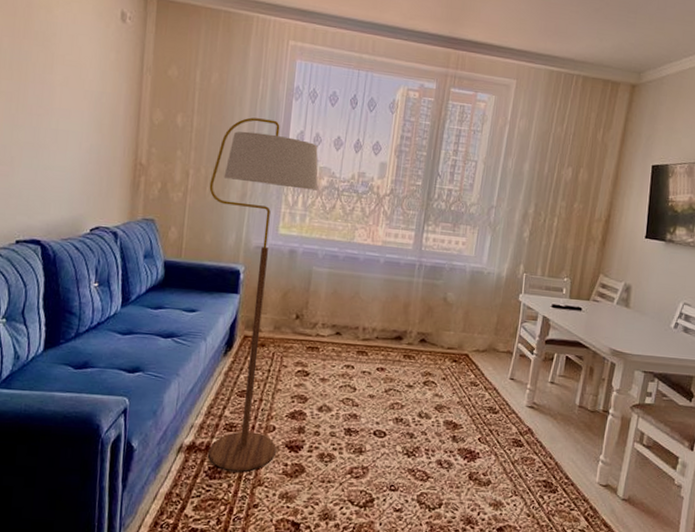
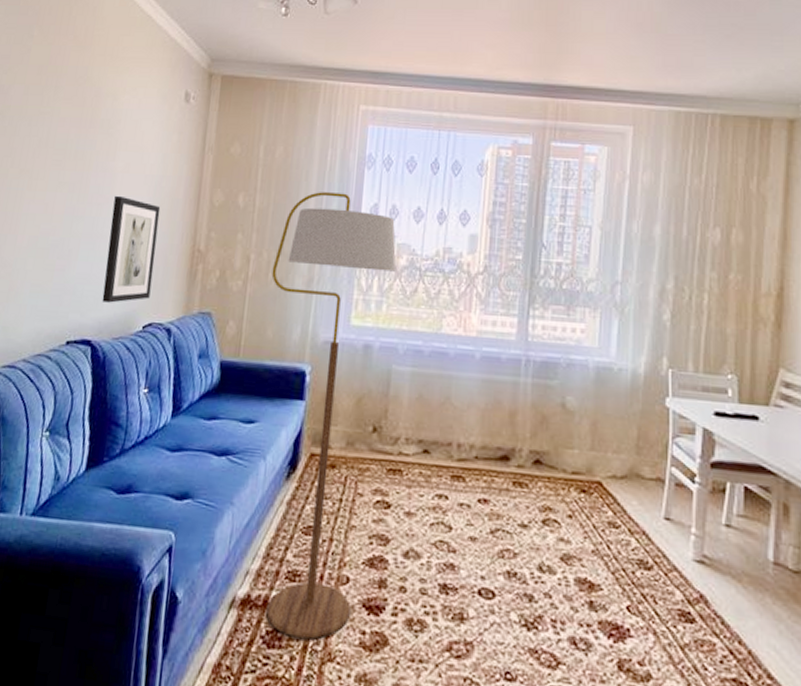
wall art: none [48,107,102,208] -> present [102,195,161,303]

